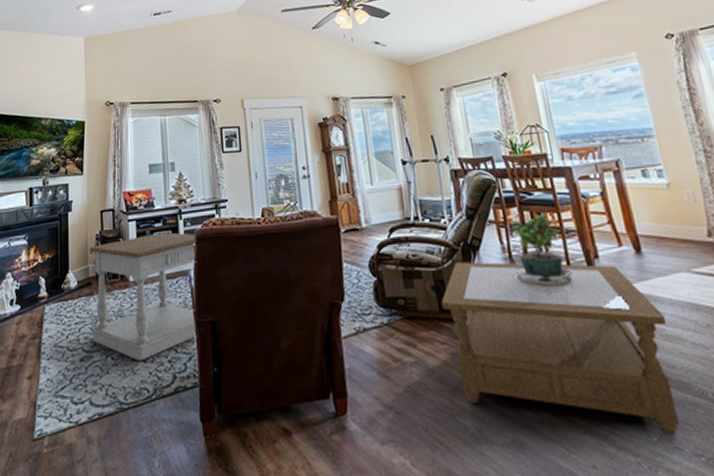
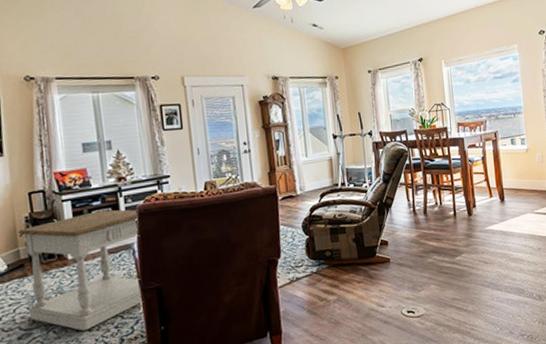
coffee table: present [441,262,681,436] -> none [360,212,515,325]
potted plant: present [510,213,573,292] -> none [416,175,457,236]

